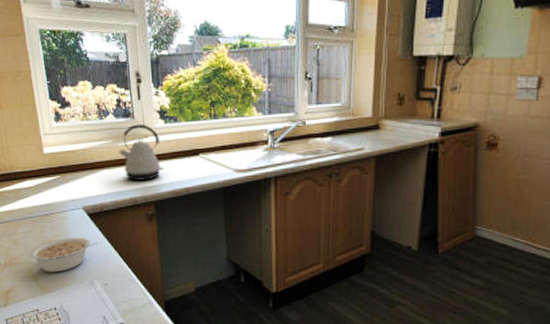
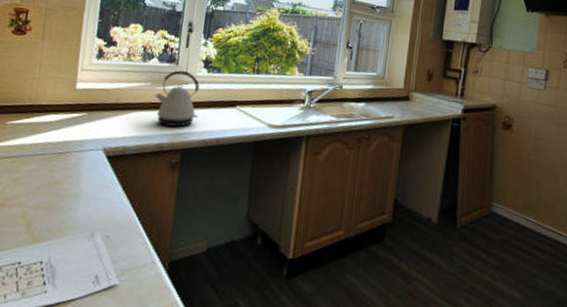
legume: present [30,237,99,272] -> none [29,180,111,219]

